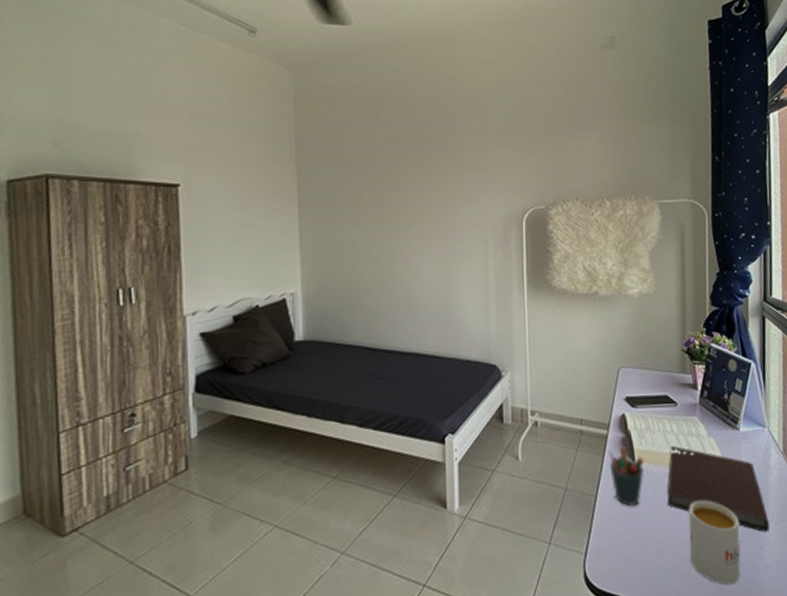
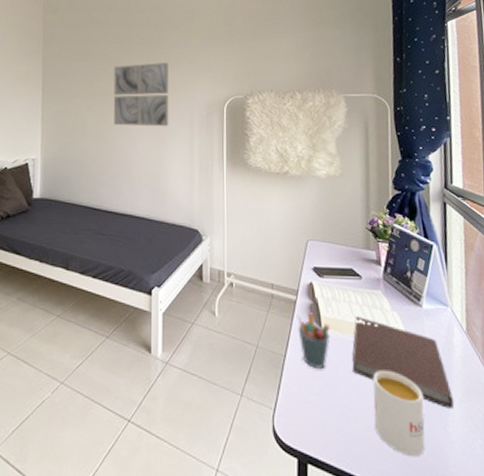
wall art: none [389,169,459,248] -> present [113,63,169,127]

